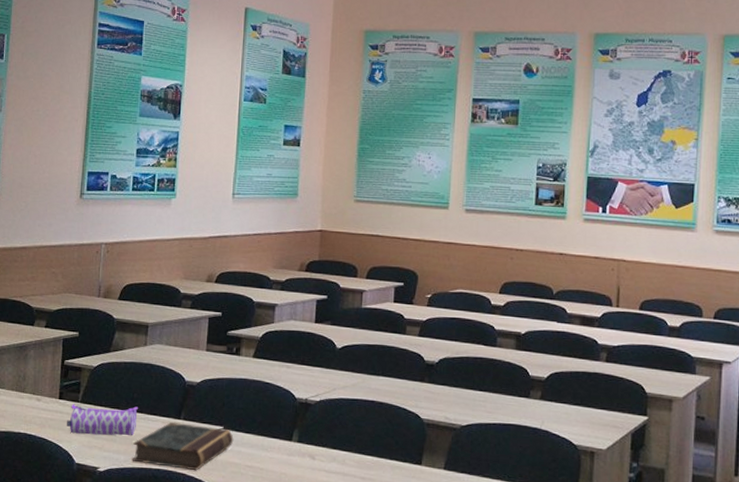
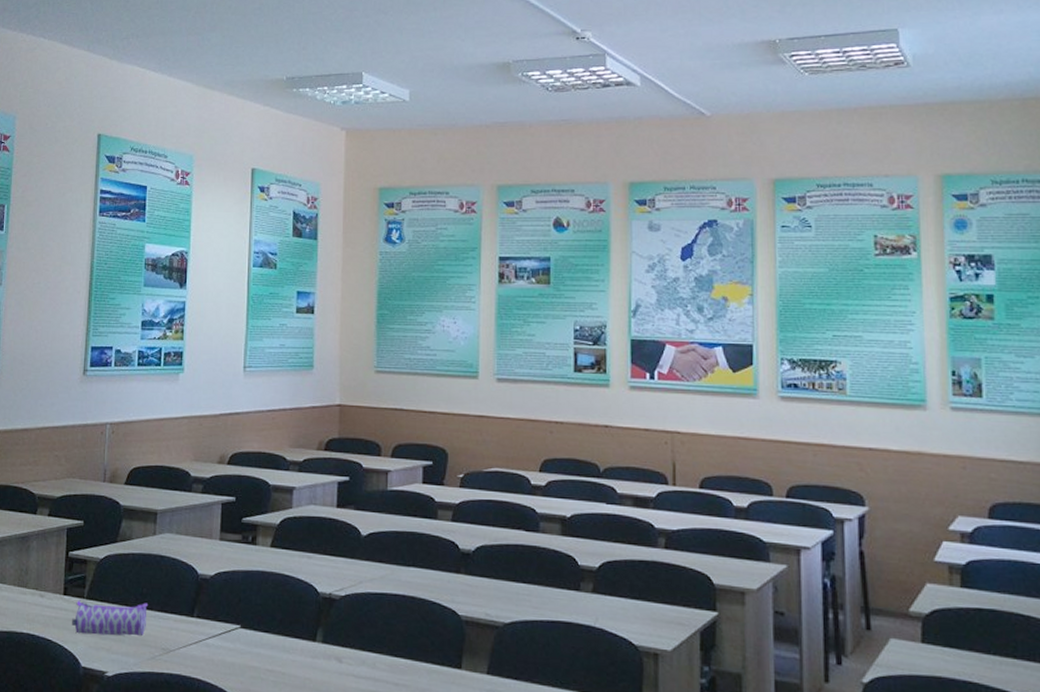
book: present [132,422,234,470] -> none [142,620,252,675]

